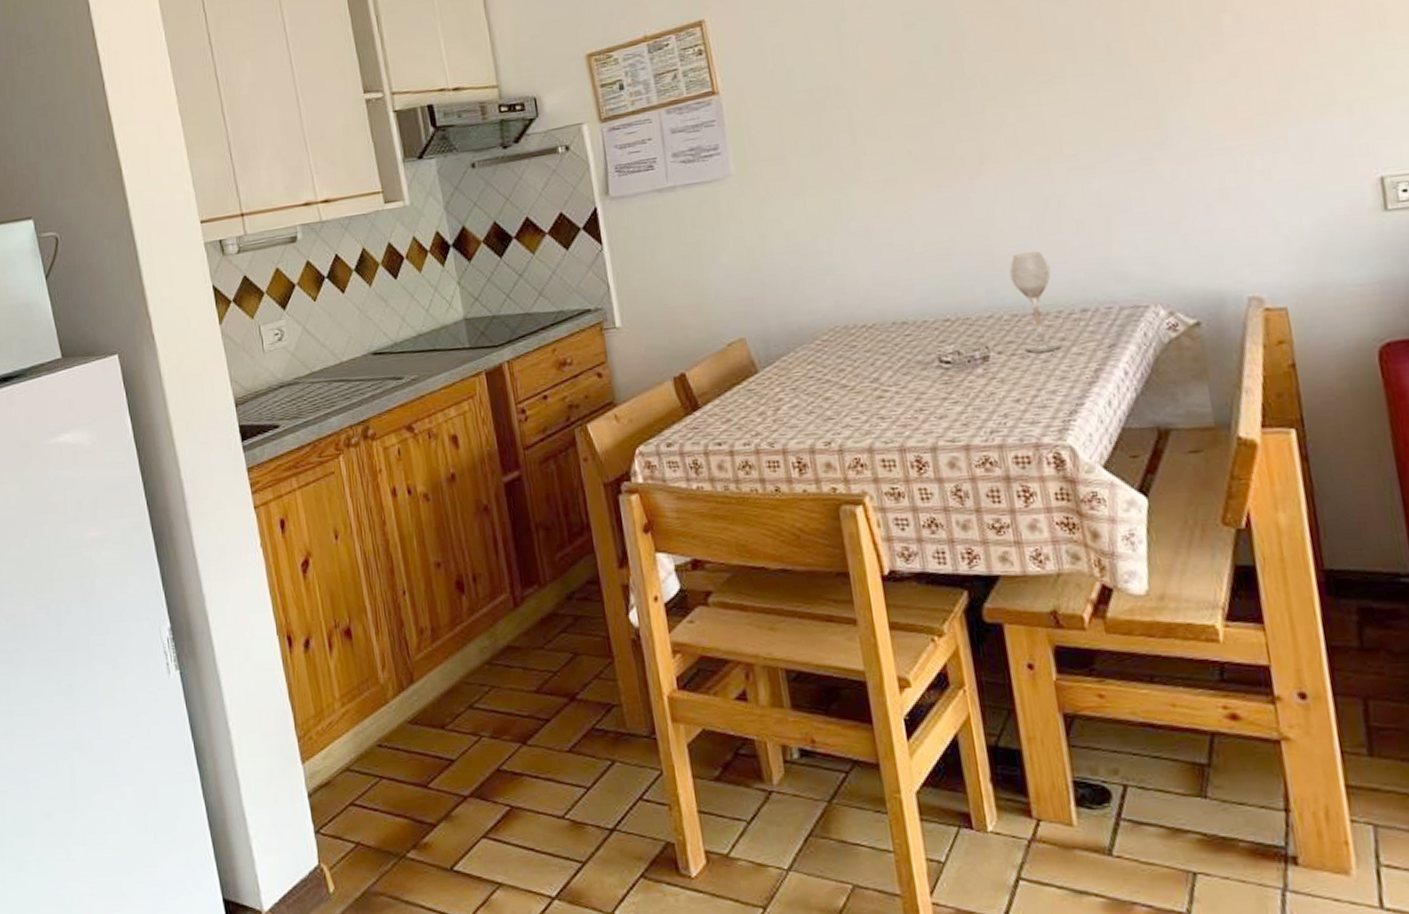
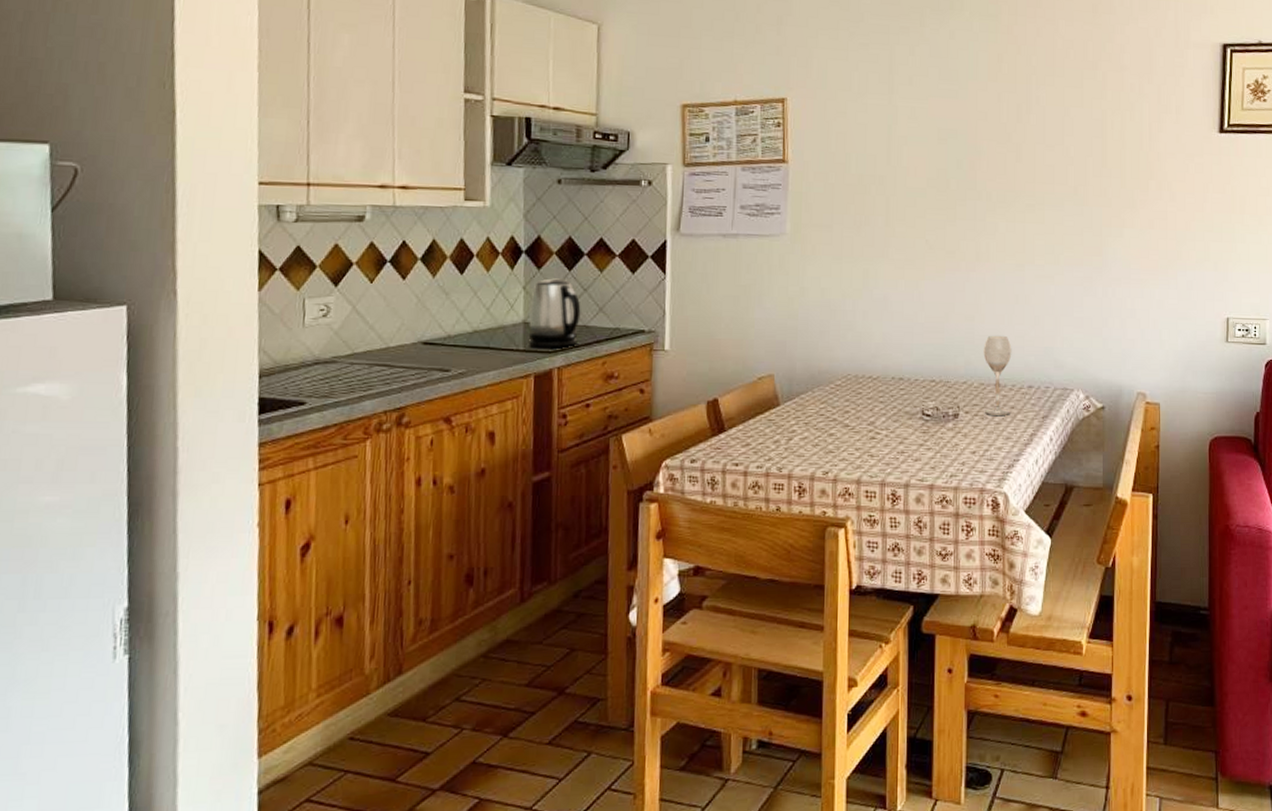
kettle: none [467,267,523,344] -> present [528,278,581,349]

